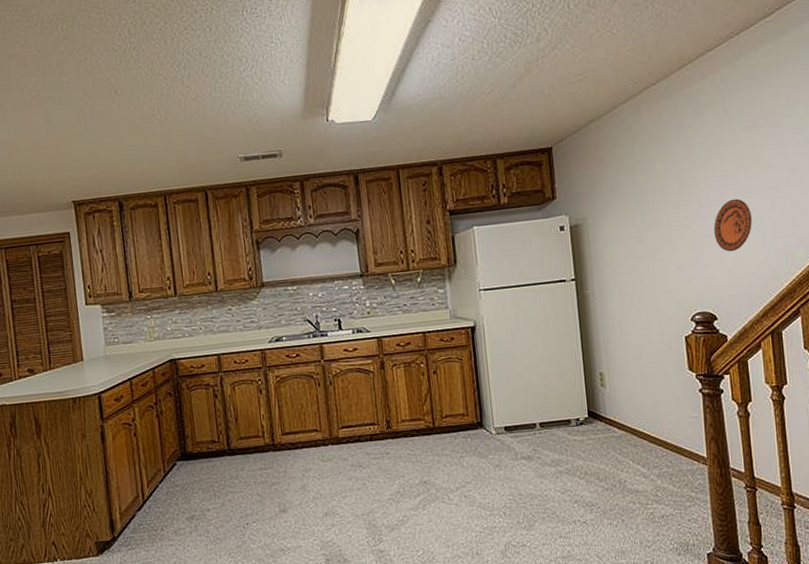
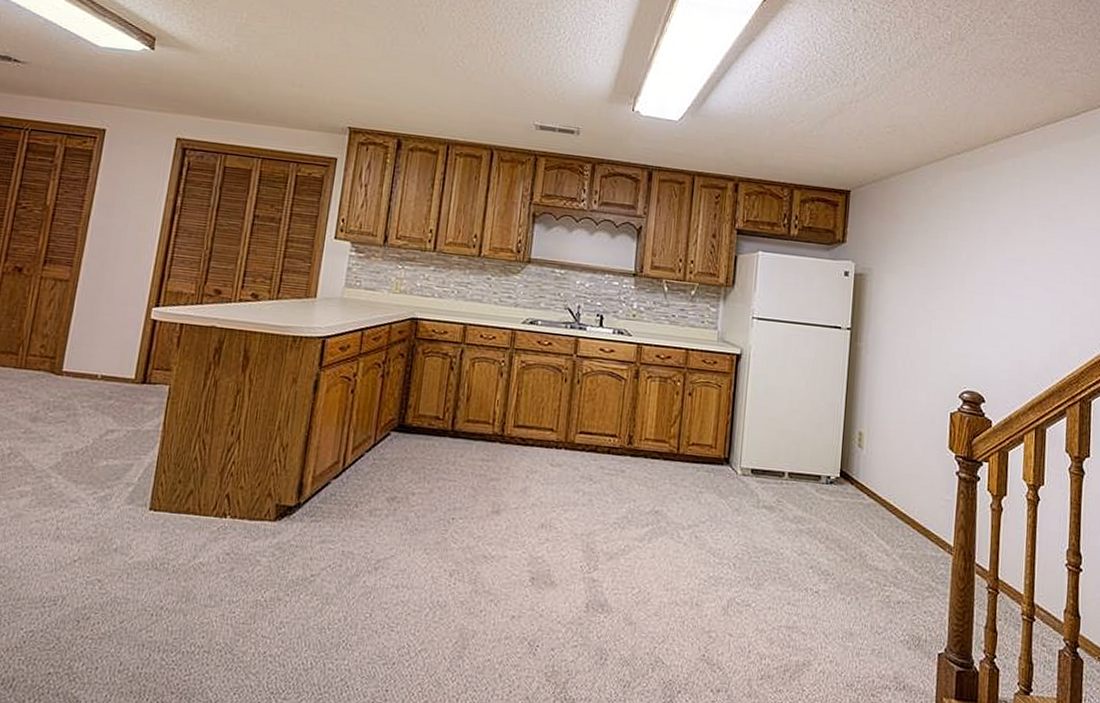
decorative plate: present [713,198,752,252] -> none [994,283,1033,336]

